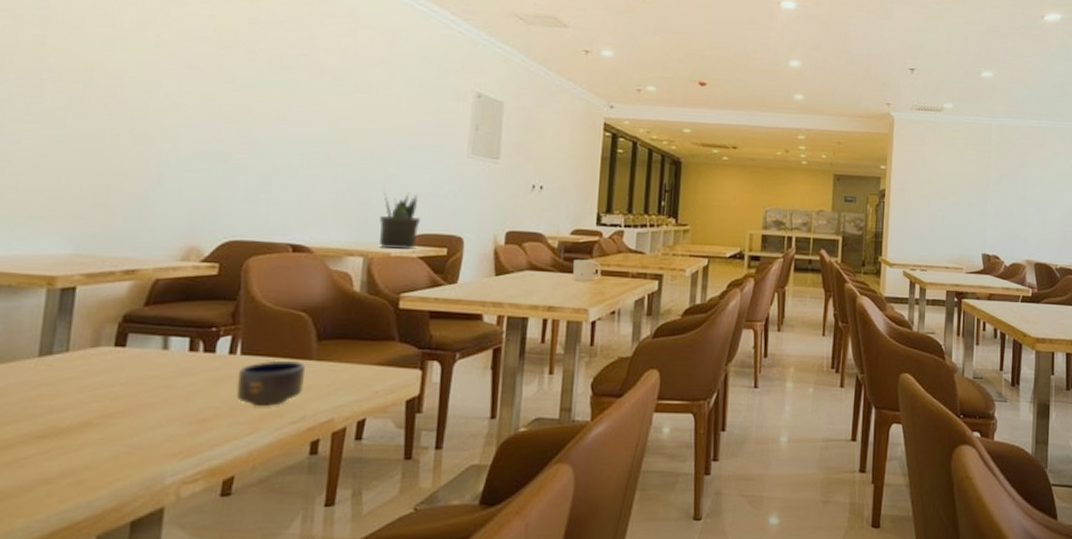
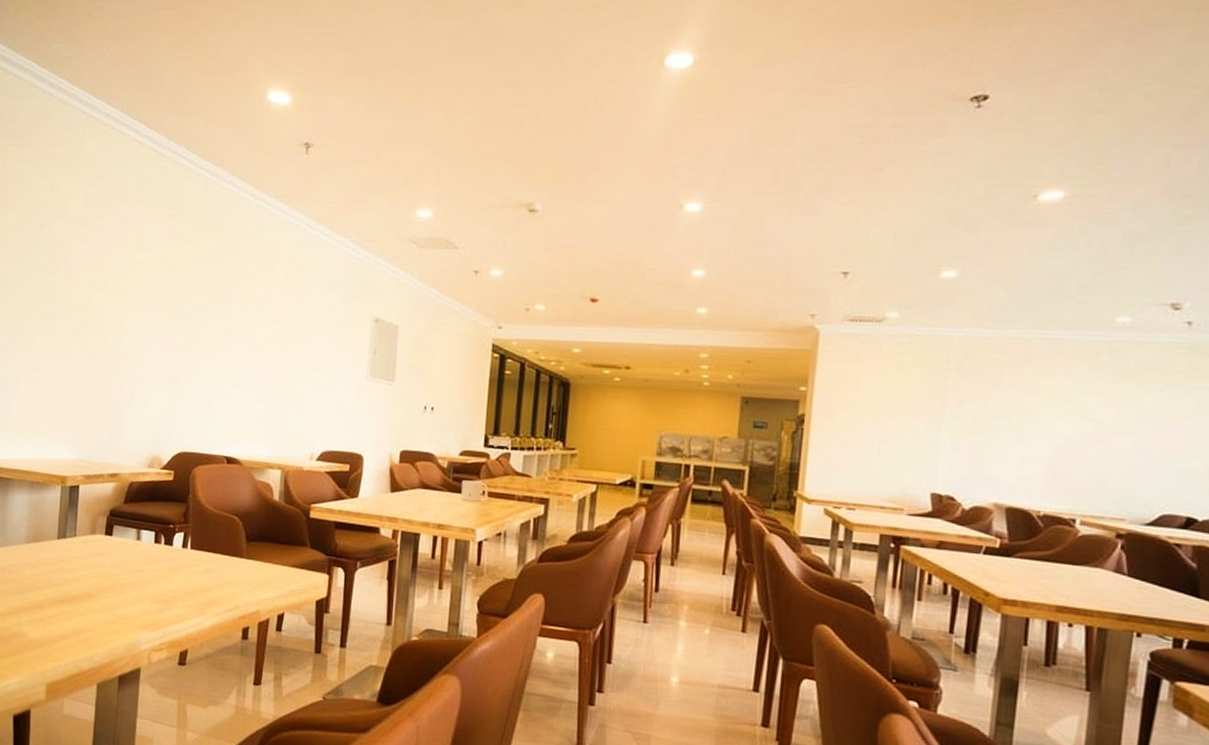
mug: present [236,360,306,407] -> none [188,556,238,595]
planter: present [380,193,420,249] -> none [294,412,327,464]

